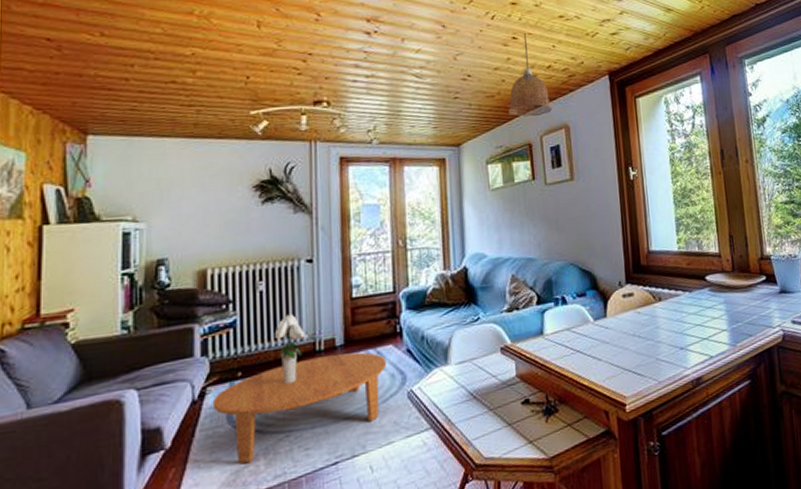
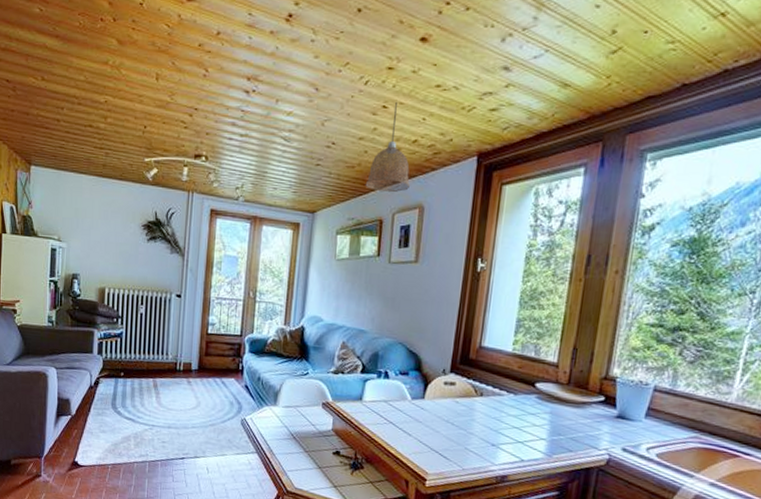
coffee table: present [212,352,386,464] -> none [103,374,228,441]
bouquet: present [274,314,305,385] -> none [148,336,170,391]

